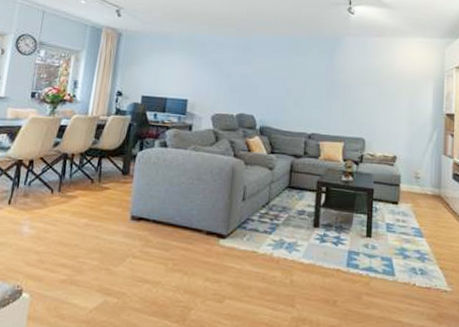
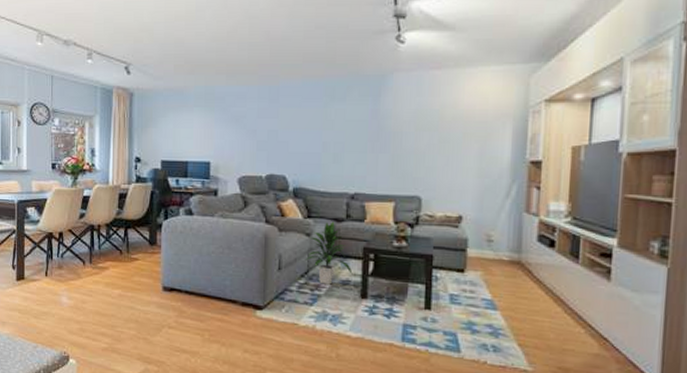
indoor plant: none [266,157,308,215] -> present [305,221,353,285]

